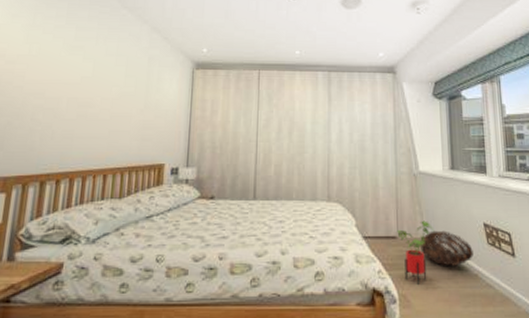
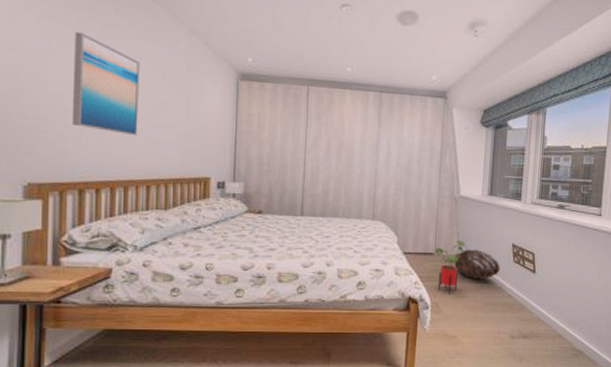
wall art: none [40,37,106,127] -> present [71,32,140,136]

